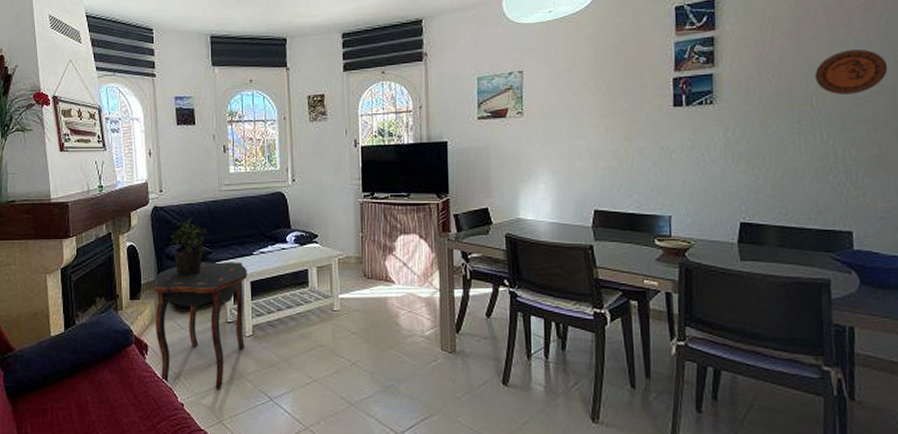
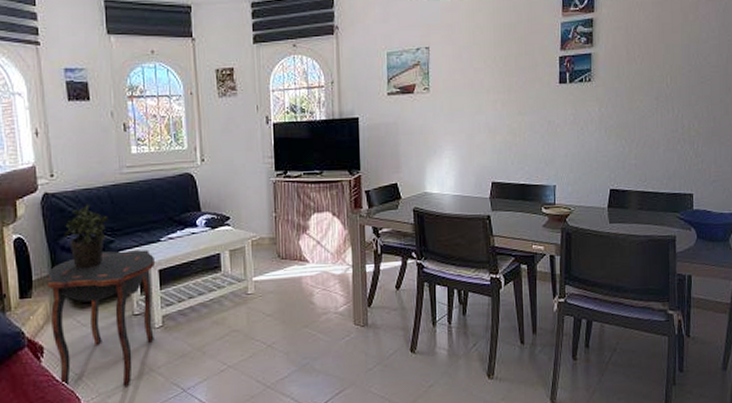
decorative plate: present [814,50,888,94] -> none [670,34,723,74]

